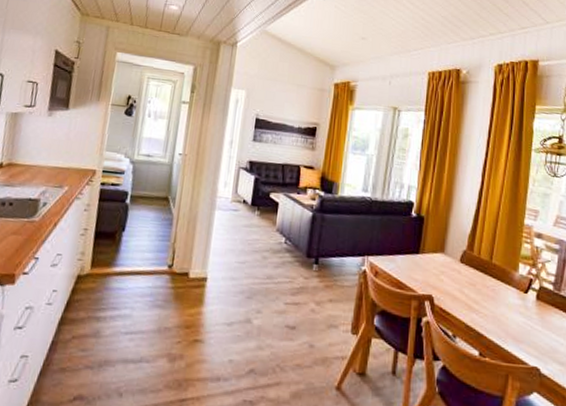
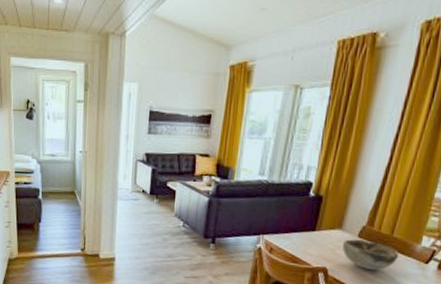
decorative bowl: none [446,264,499,300] -> present [343,239,399,271]

